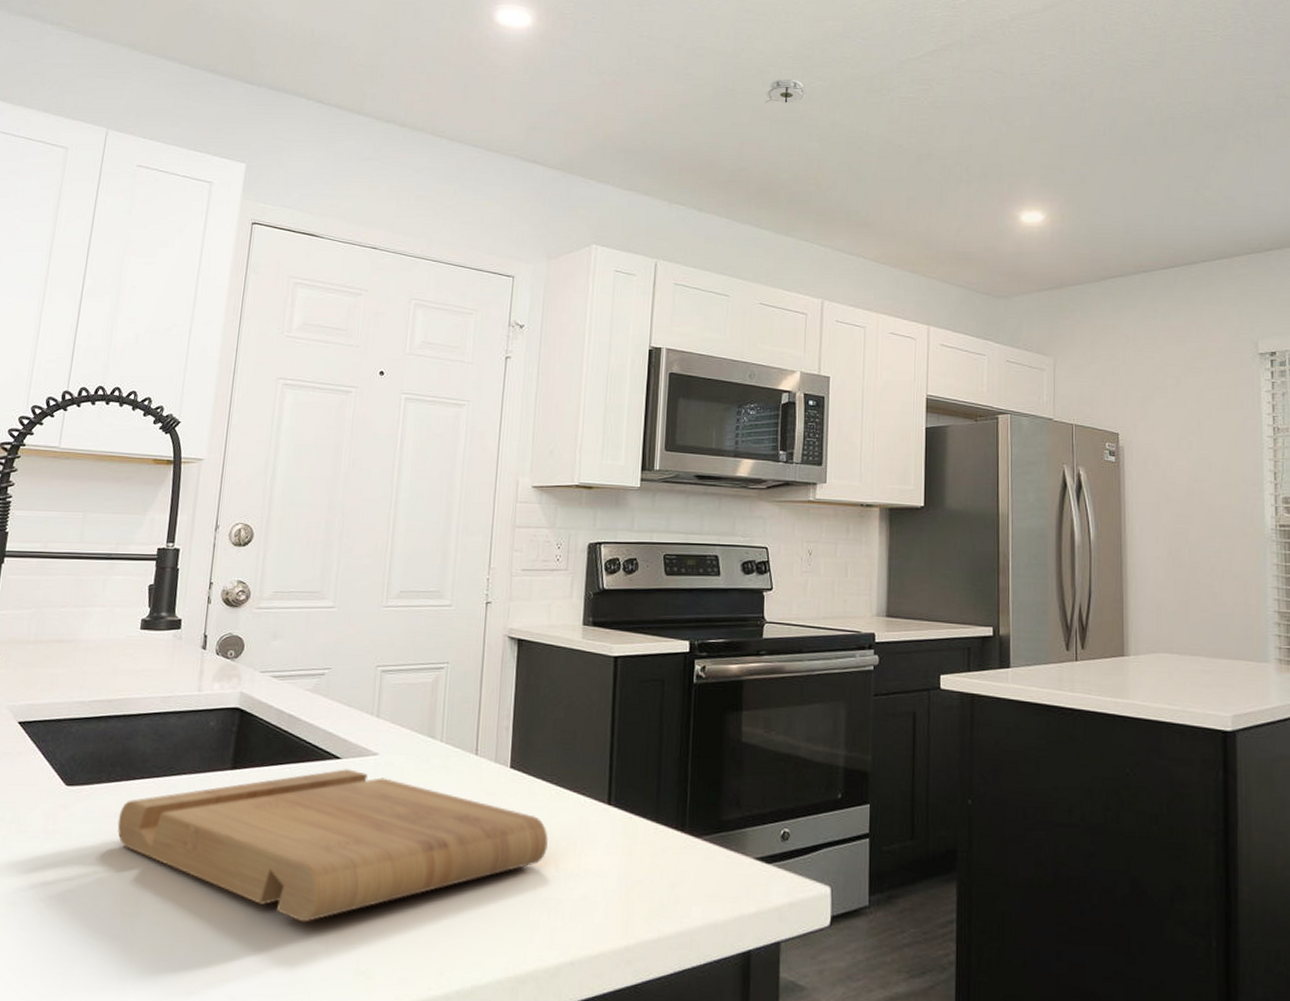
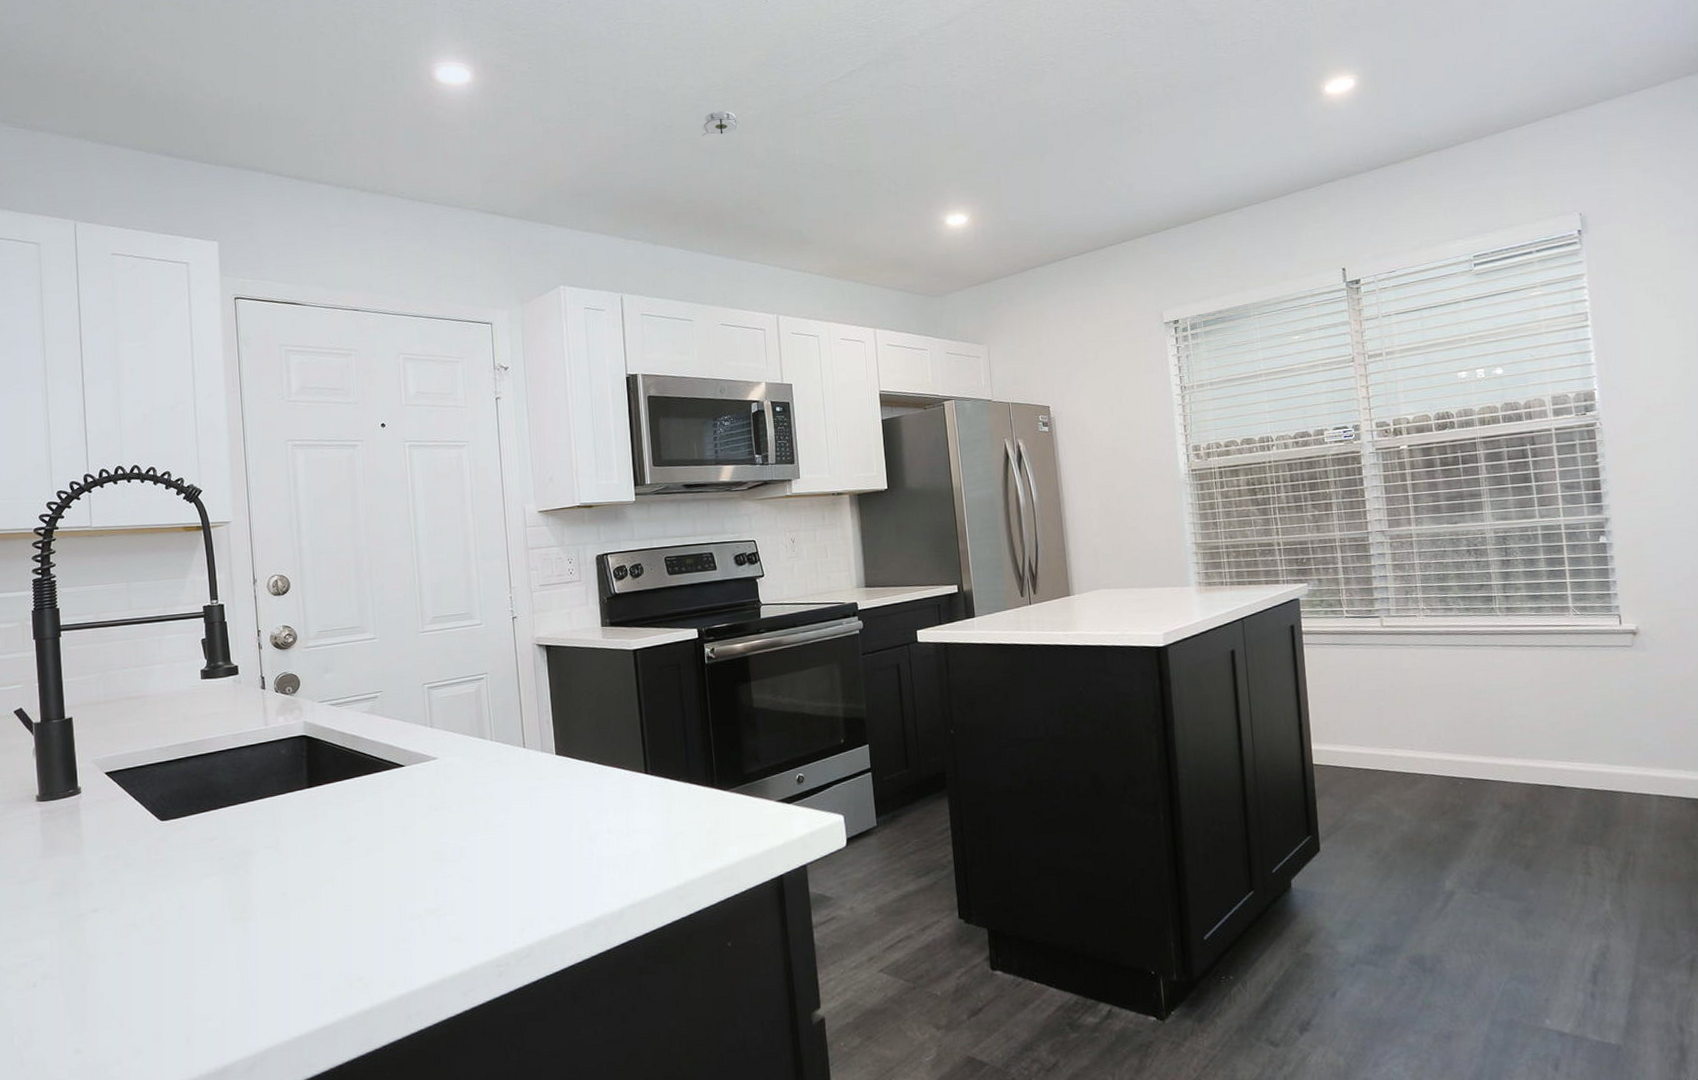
cutting board: present [117,769,548,923] -> none [214,774,598,905]

